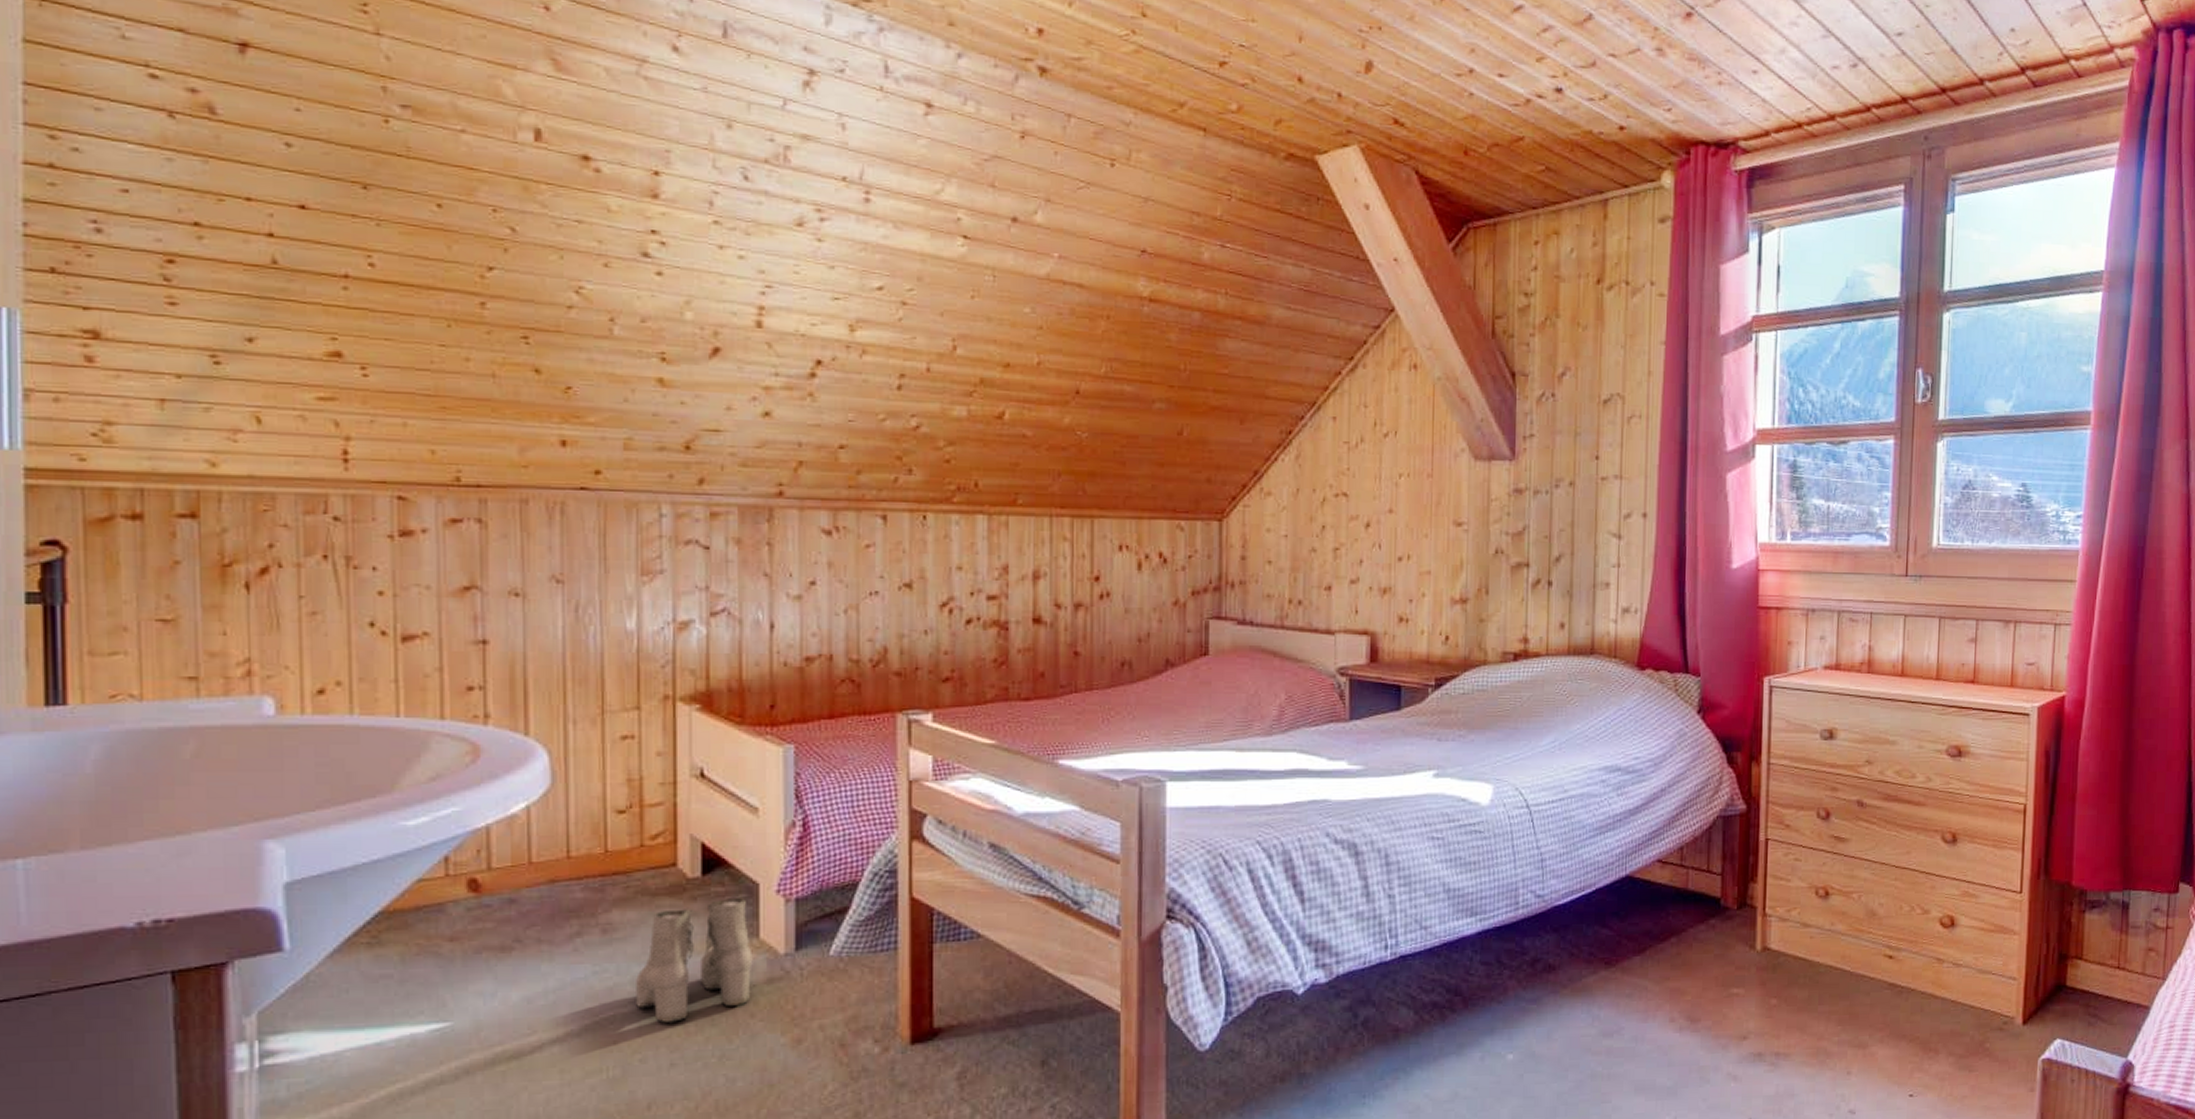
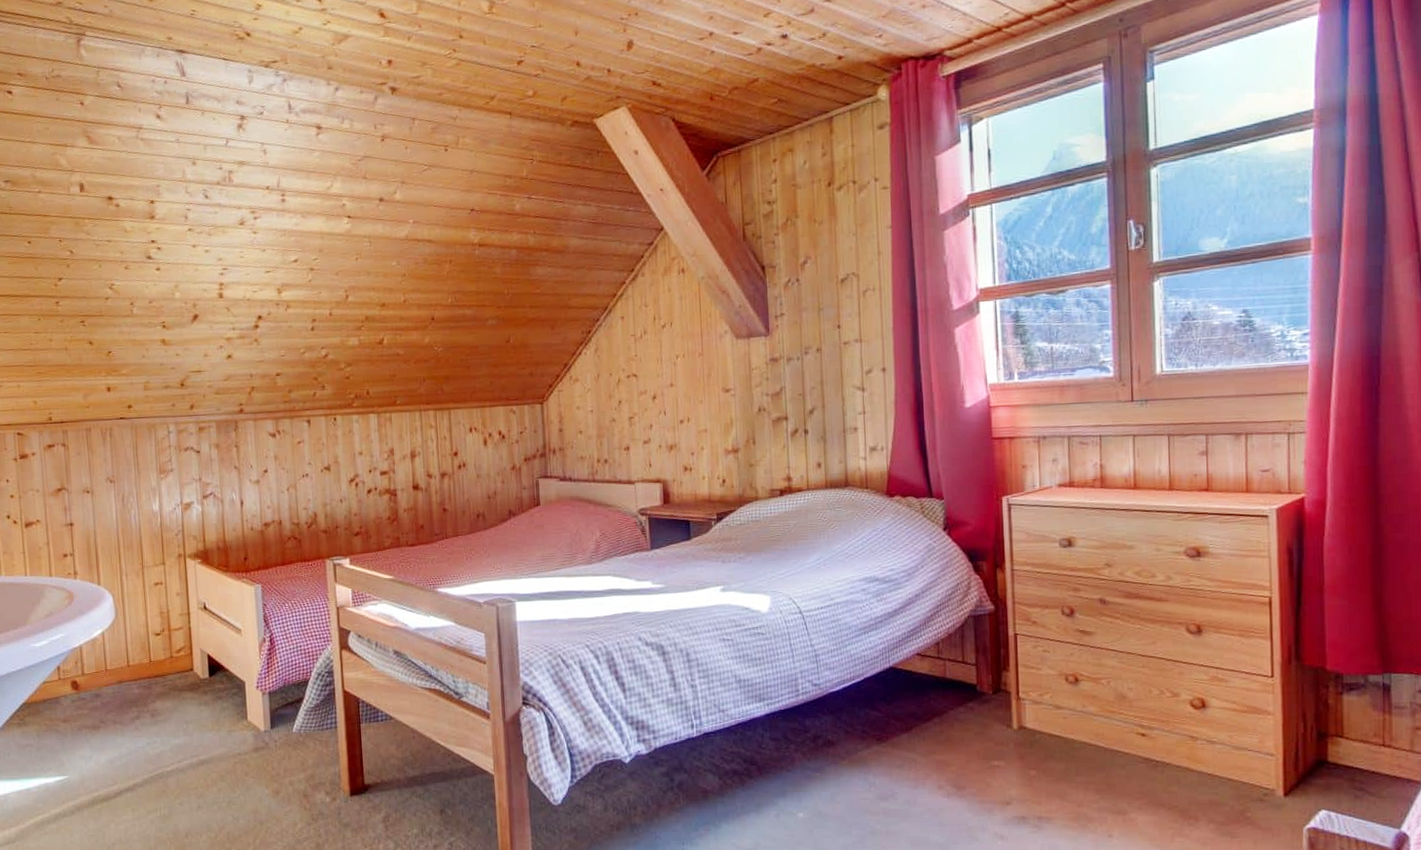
boots: present [634,898,753,1024] -> none [173,692,245,779]

